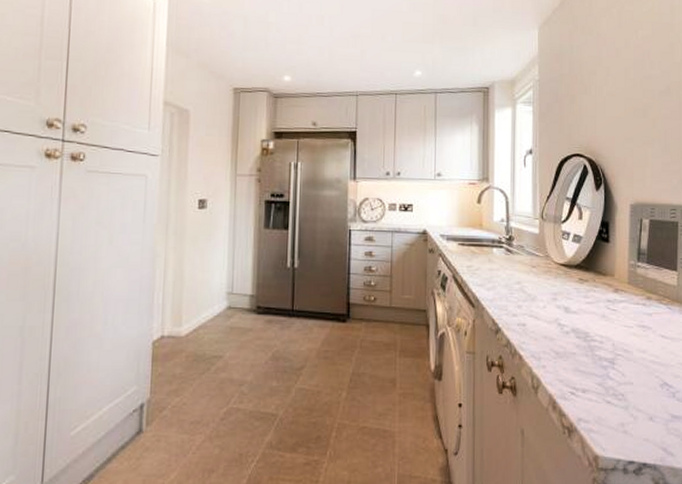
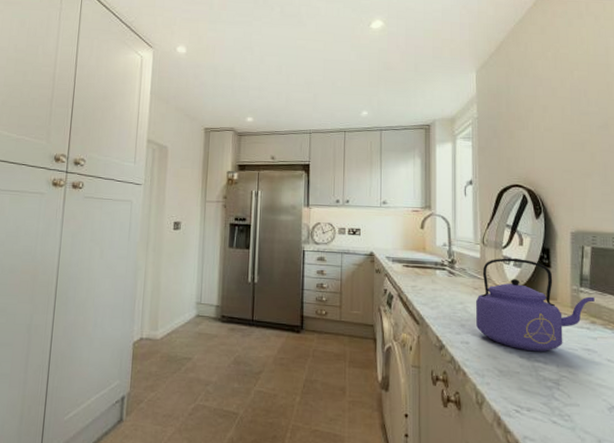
kettle: none [533,233,652,331] -> present [475,258,596,352]

